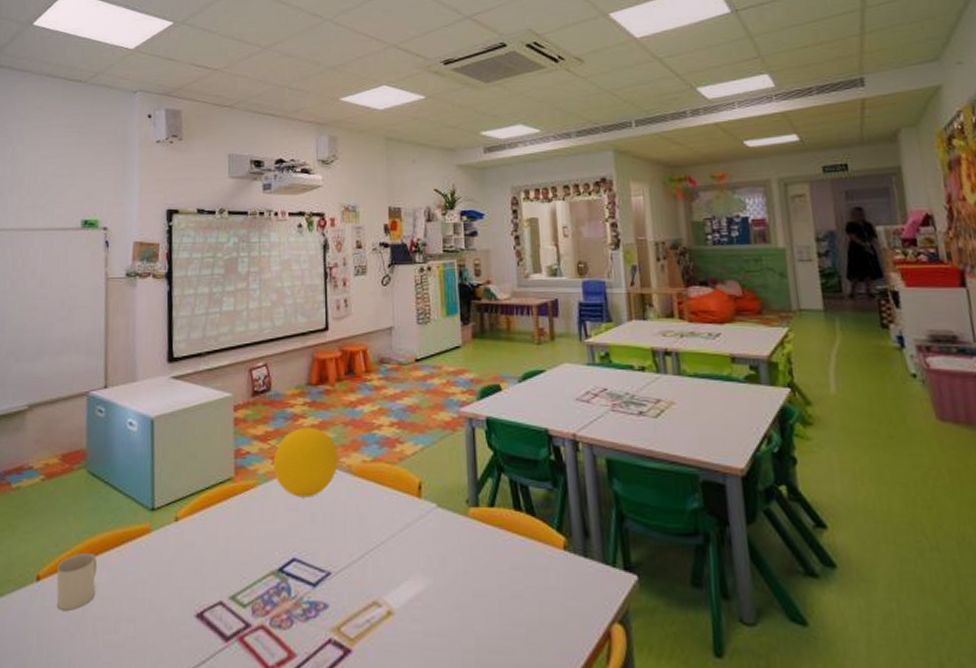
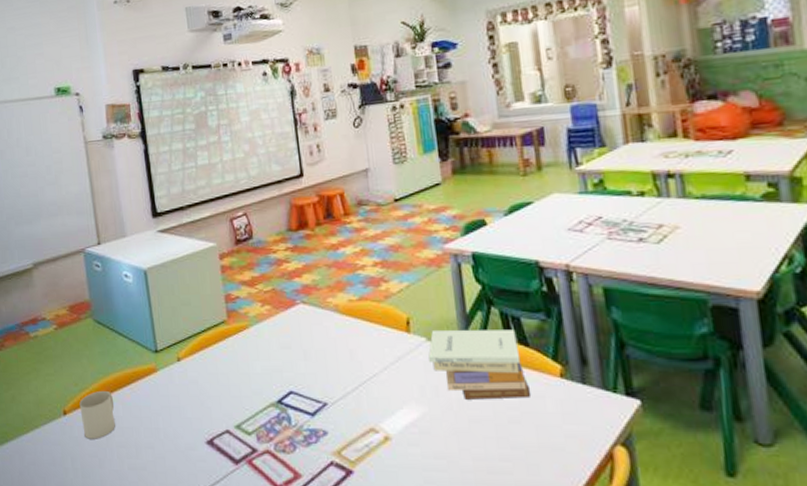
ball: present [273,427,338,498] -> none [262,270,326,336]
books: none [438,495,534,572] -> present [428,329,530,400]

